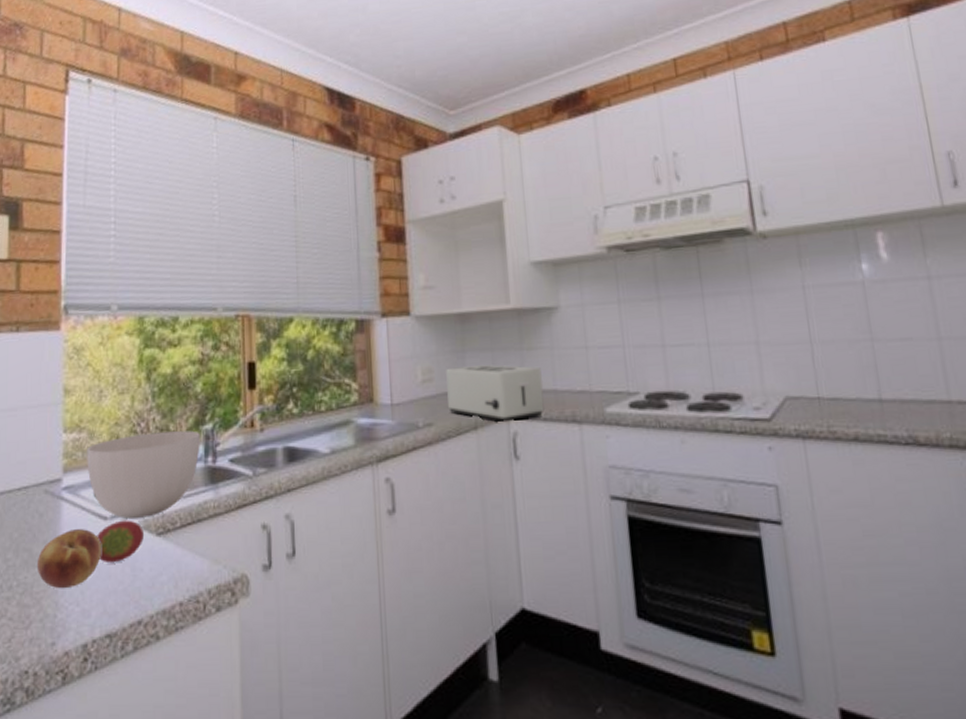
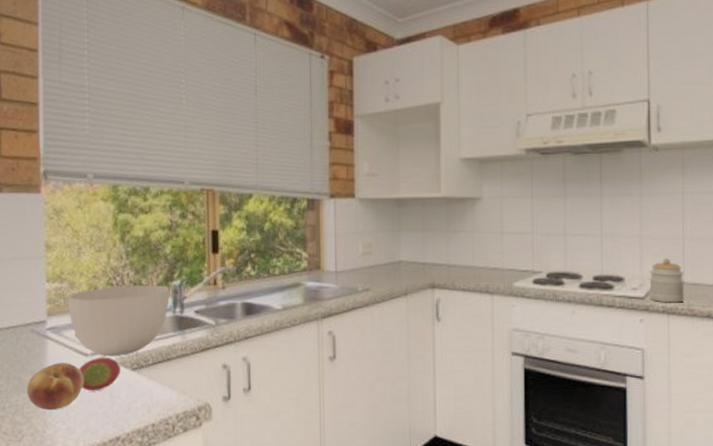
toaster: present [446,364,544,423] -> none [383,242,464,291]
jar: none [773,368,822,425] -> present [649,258,685,303]

